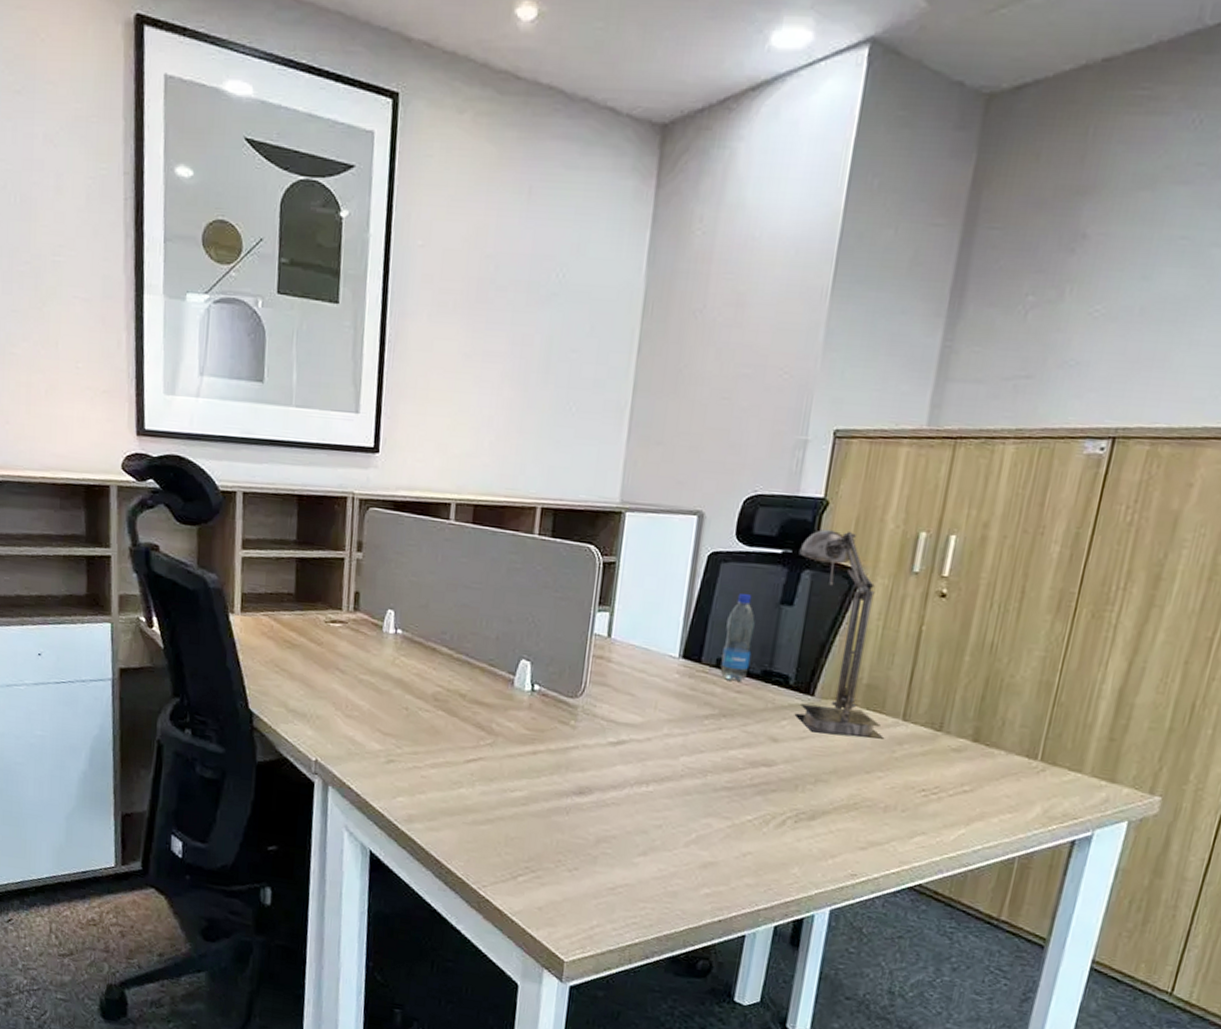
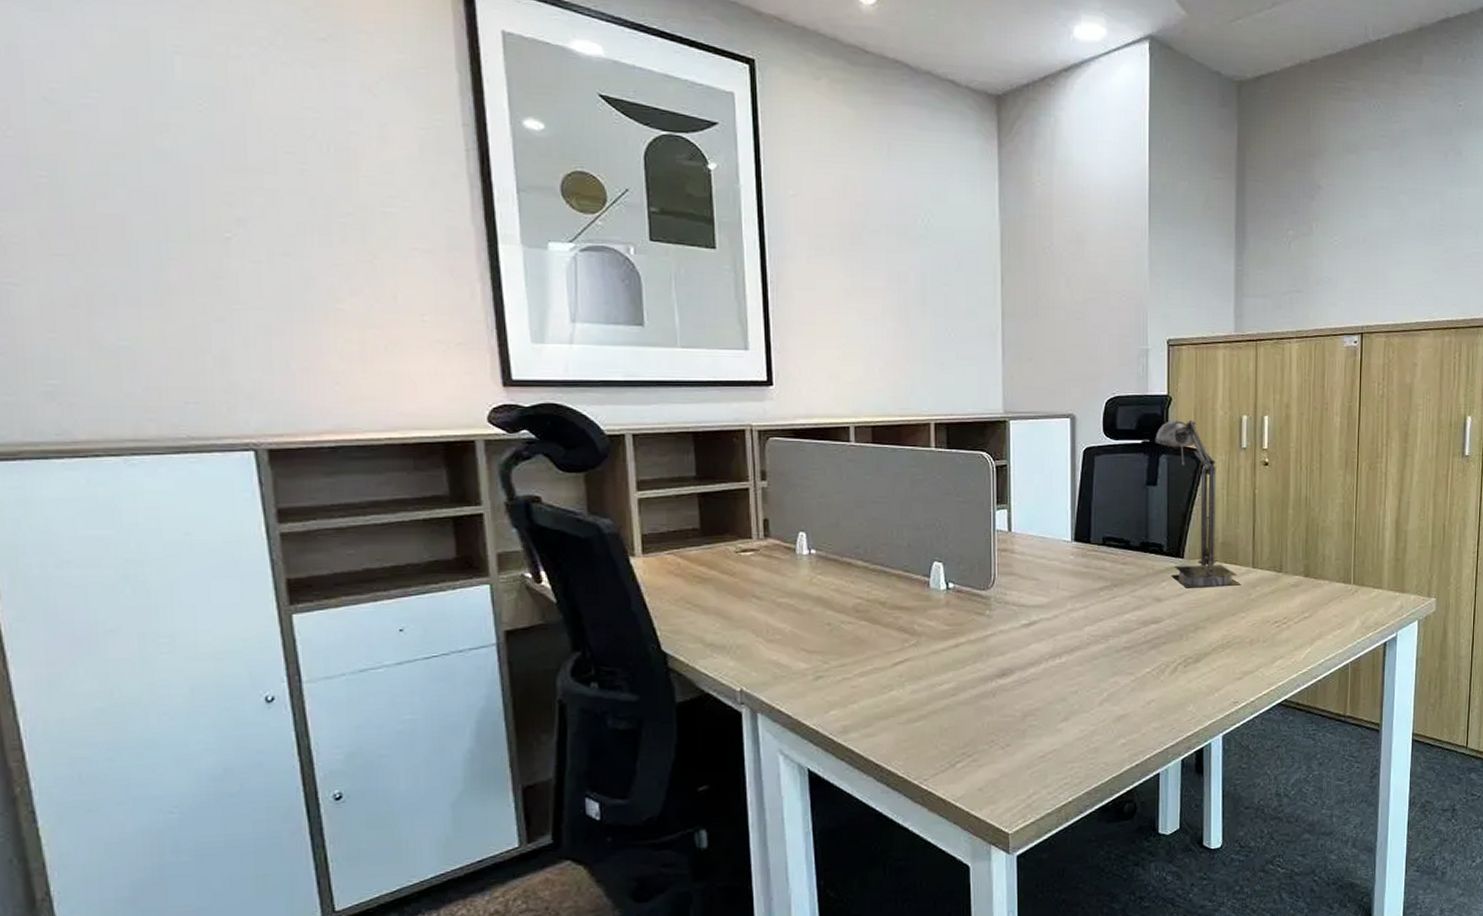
bottle: present [720,593,756,682] -> none [1107,479,1130,555]

